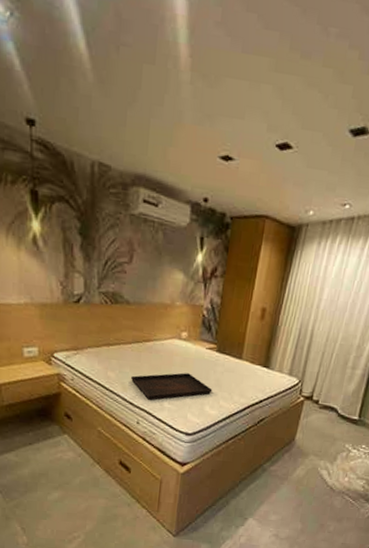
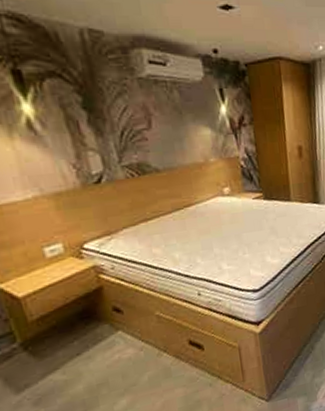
serving tray: present [131,372,213,400] -> none [180,228,270,267]

